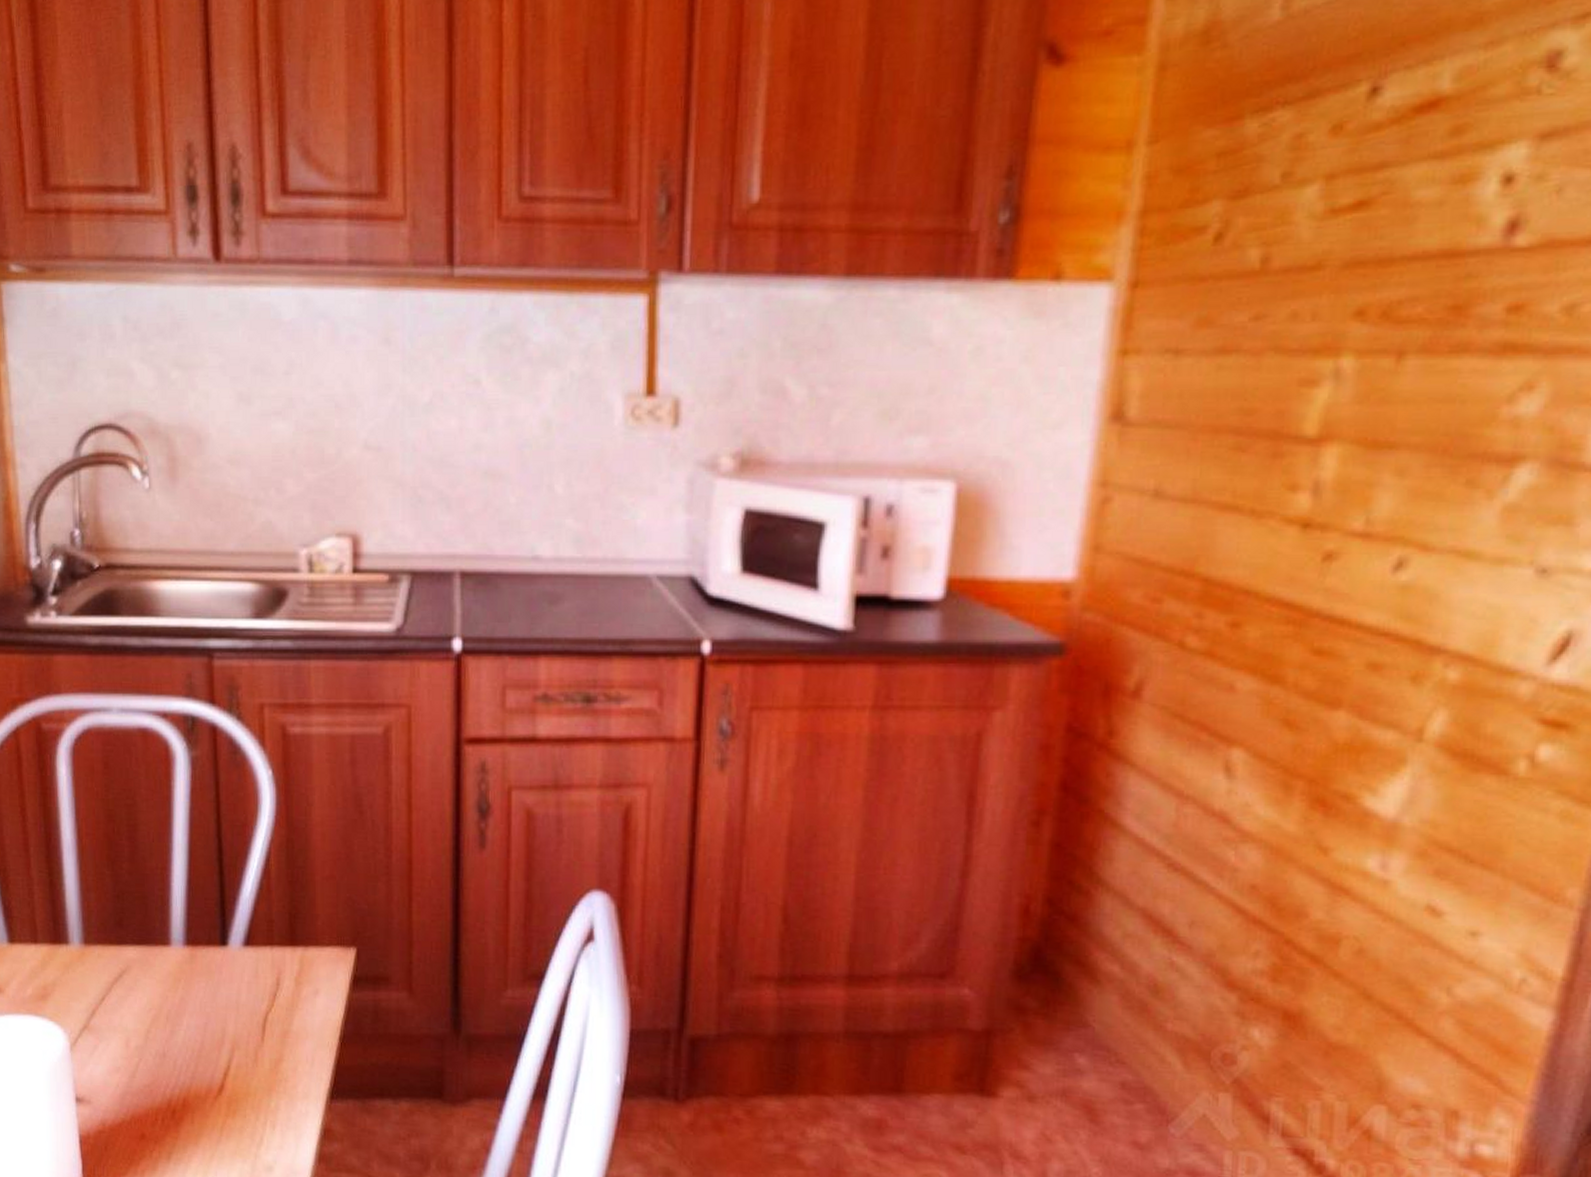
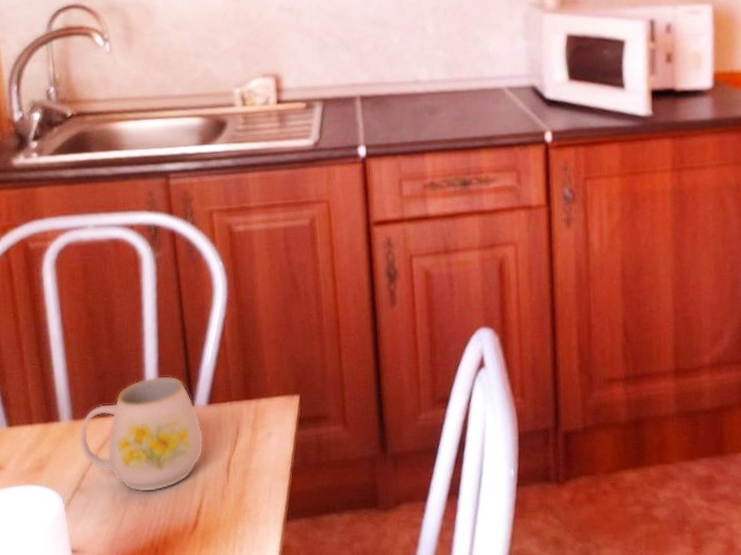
mug: none [91,904,236,1042] -> present [79,376,204,492]

